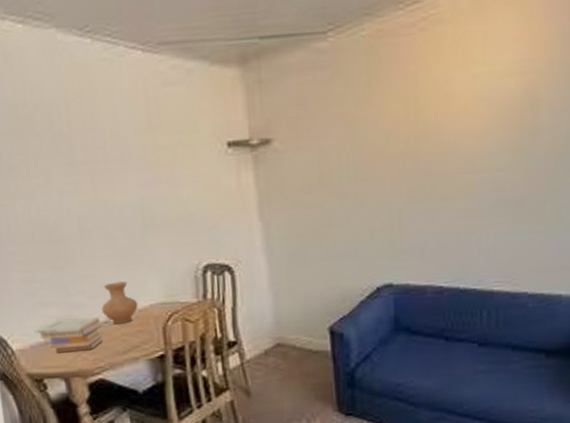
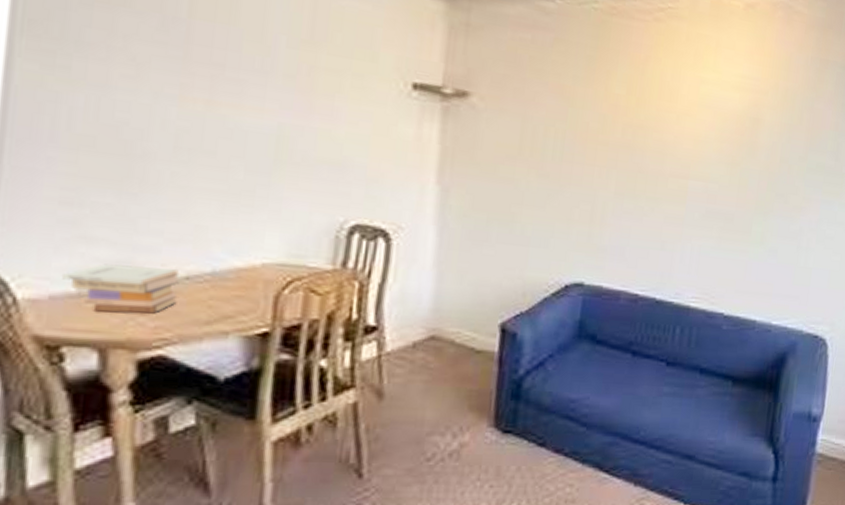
vase: present [102,281,138,324] -> none [185,225,244,284]

